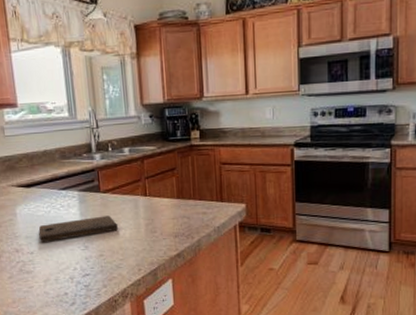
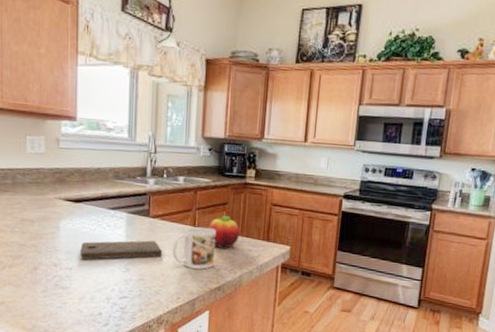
mug: none [126,195,170,239] -> present [172,226,216,270]
fruit: none [160,181,192,215] -> present [208,216,240,248]

